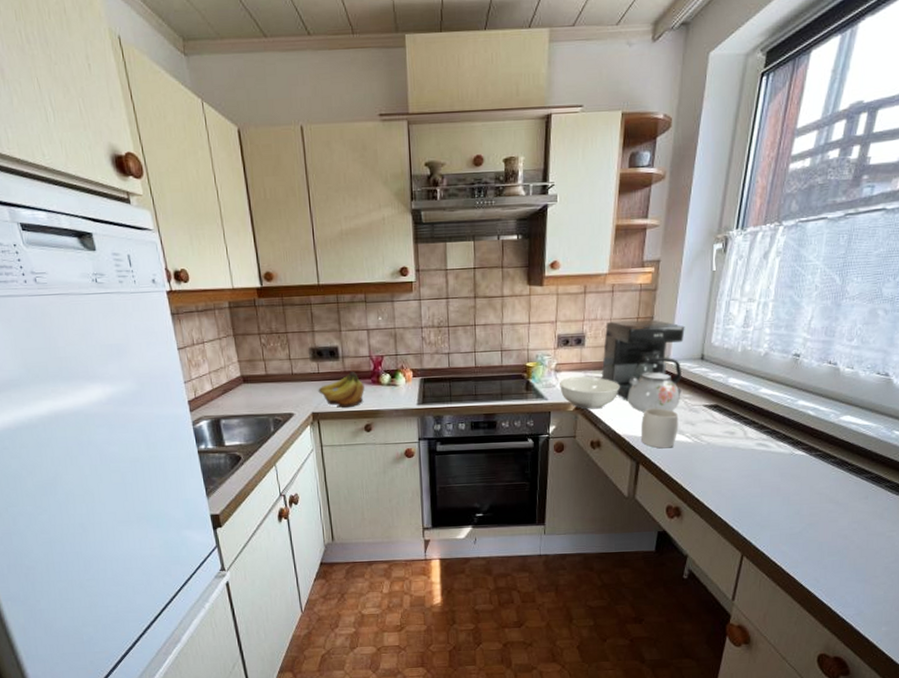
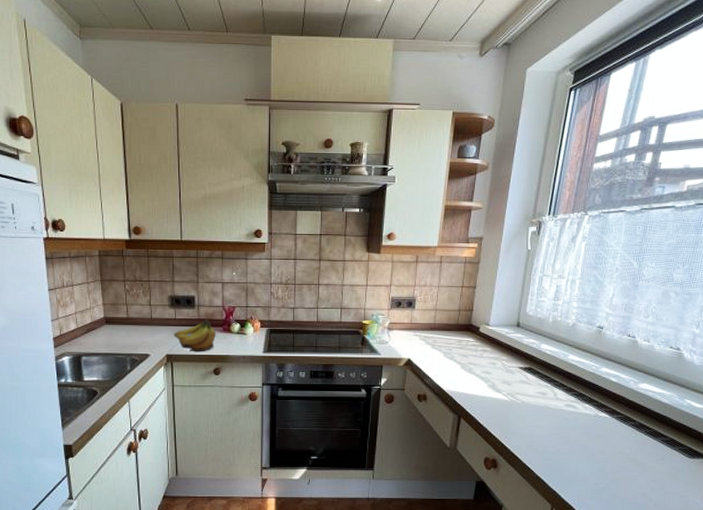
bowl: present [560,377,620,410] -> none [392,336,445,365]
coffee maker: present [601,319,685,400] -> none [429,288,503,359]
kettle: present [627,356,681,412] -> none [452,321,500,371]
mug: present [640,407,679,449] -> none [462,367,497,405]

